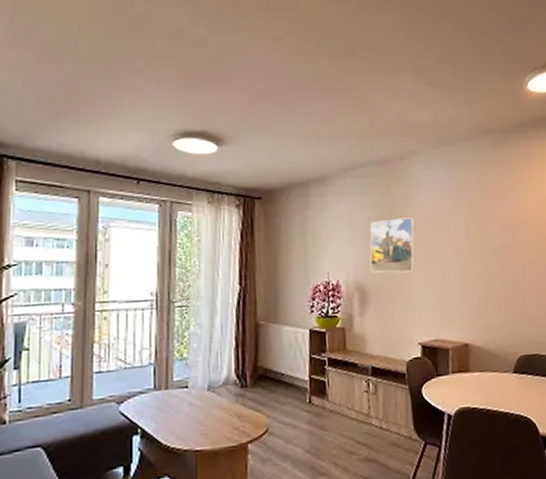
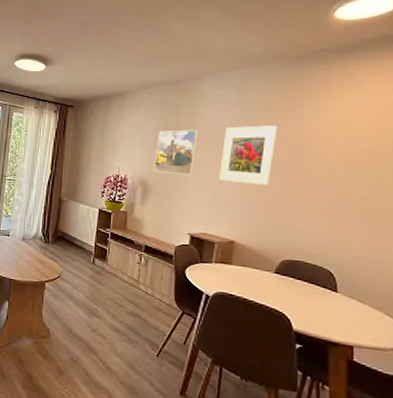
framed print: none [442,206,495,275] -> present [219,125,277,186]

